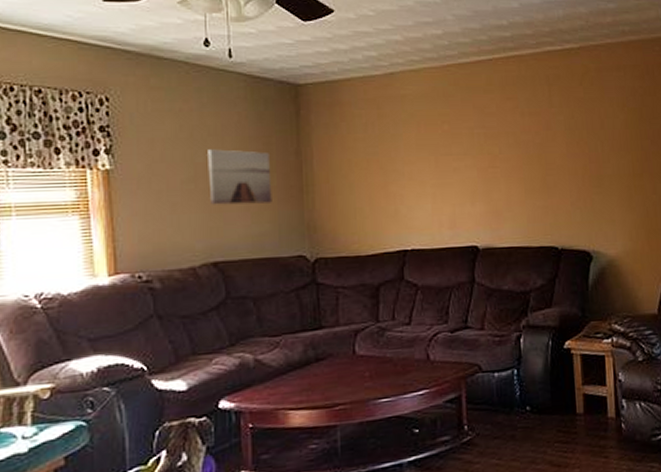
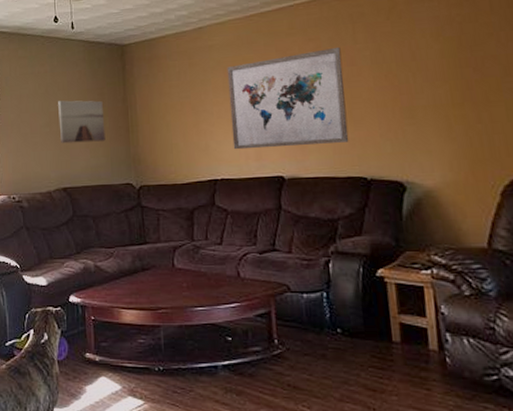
wall art: none [420,108,543,217] -> present [226,46,349,150]

